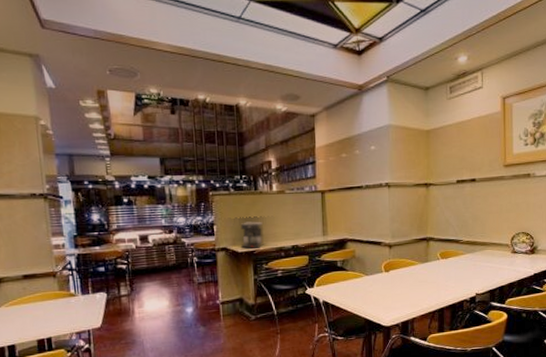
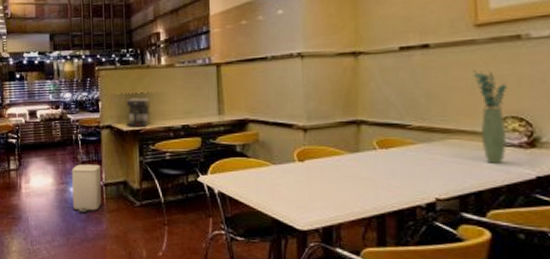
pedal bin: none [188,285,219,330] -> present [72,164,102,212]
vase: none [502,198,522,266] -> present [473,69,509,163]

